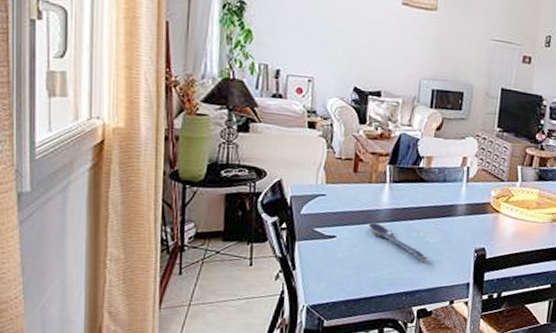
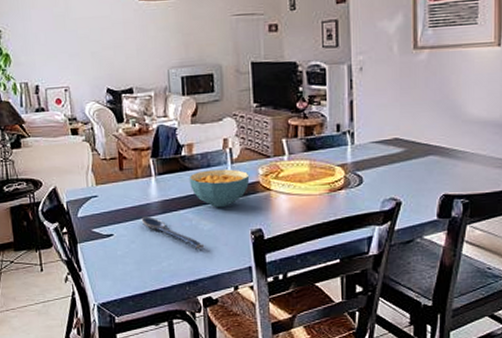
cereal bowl: none [422,184,482,223] -> present [189,169,250,207]

